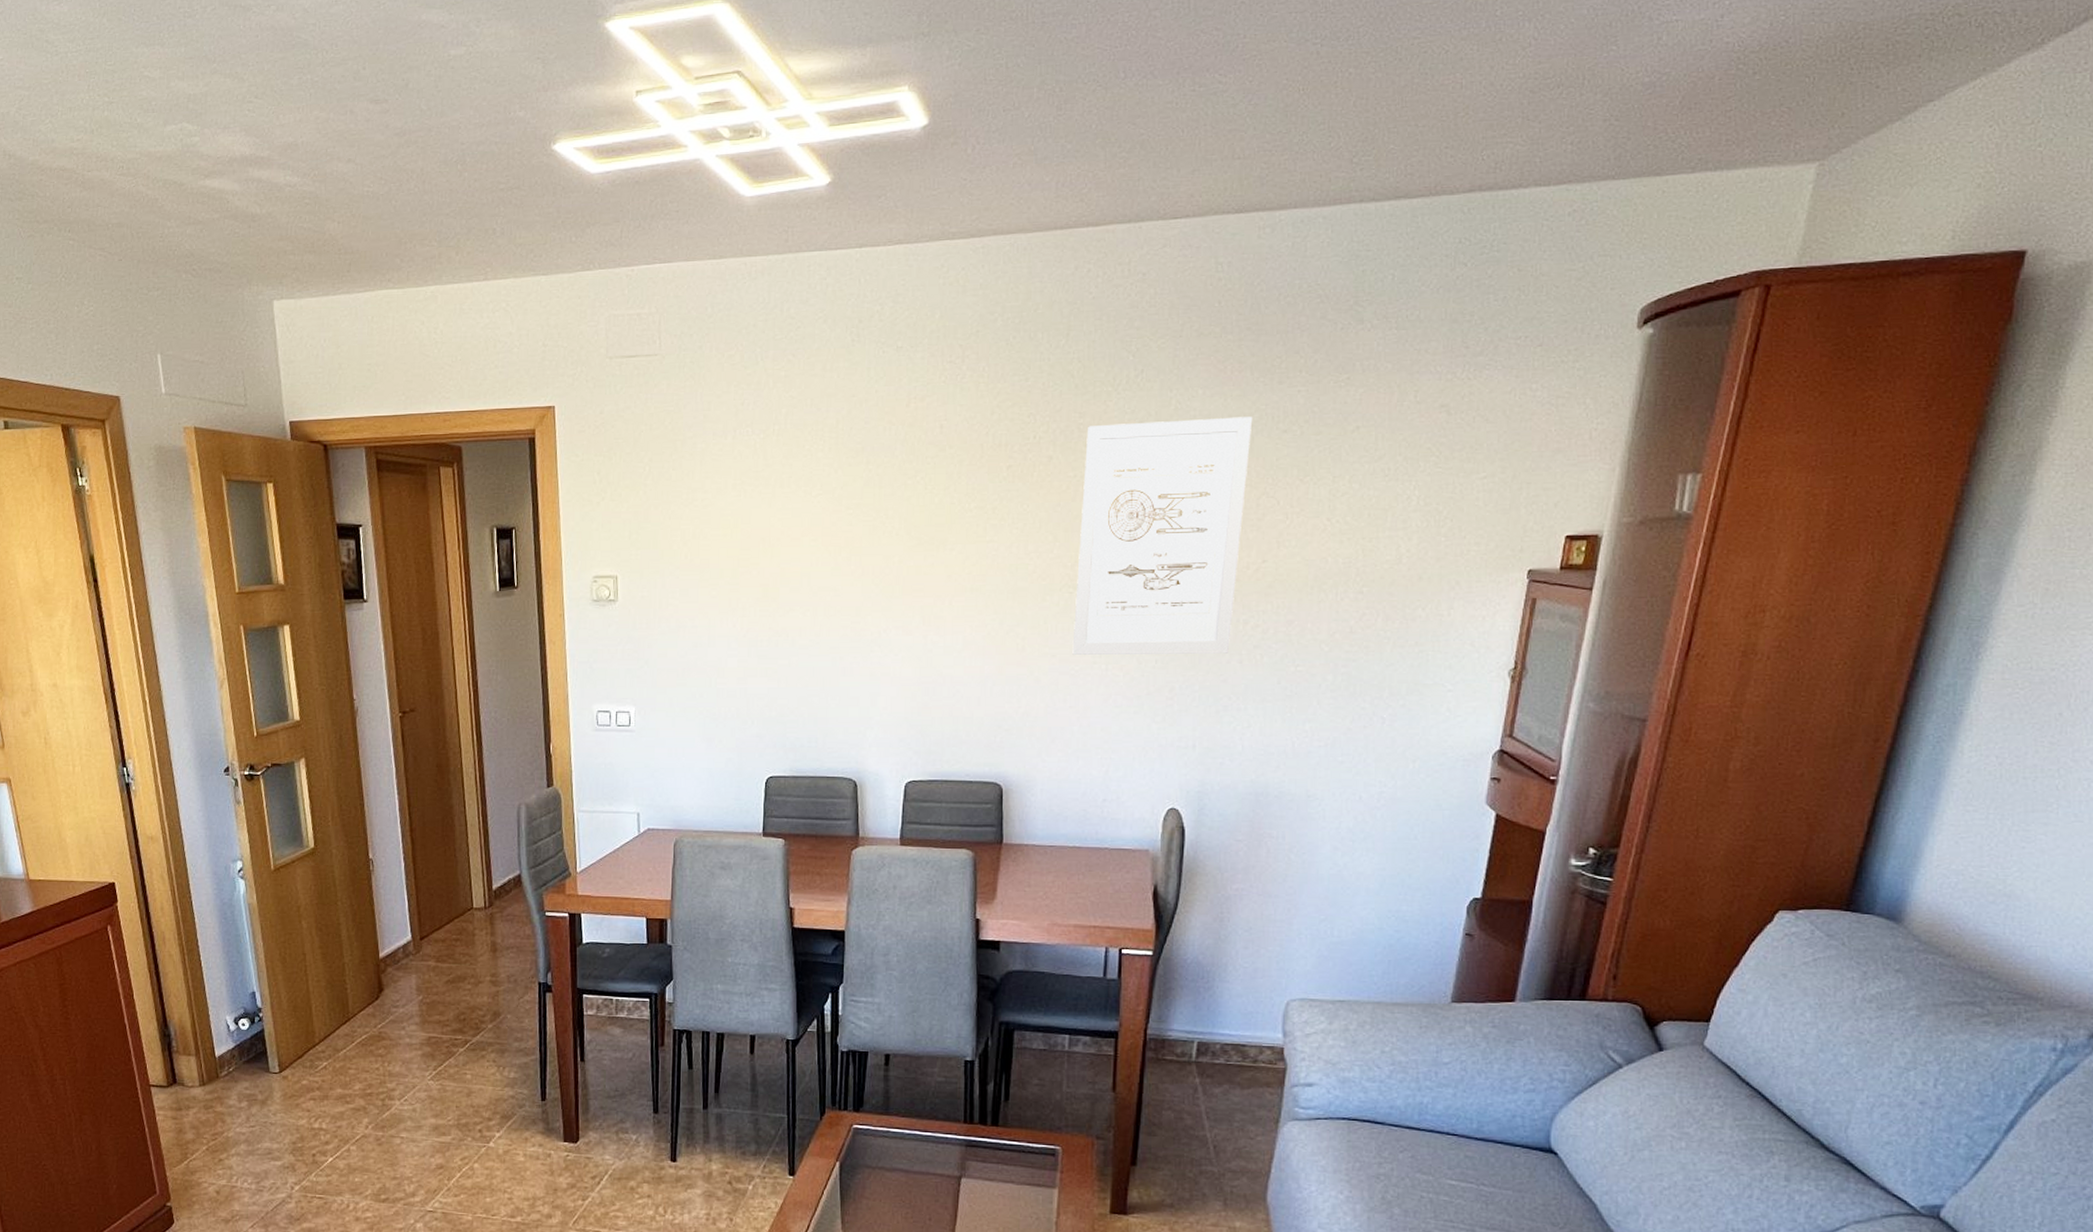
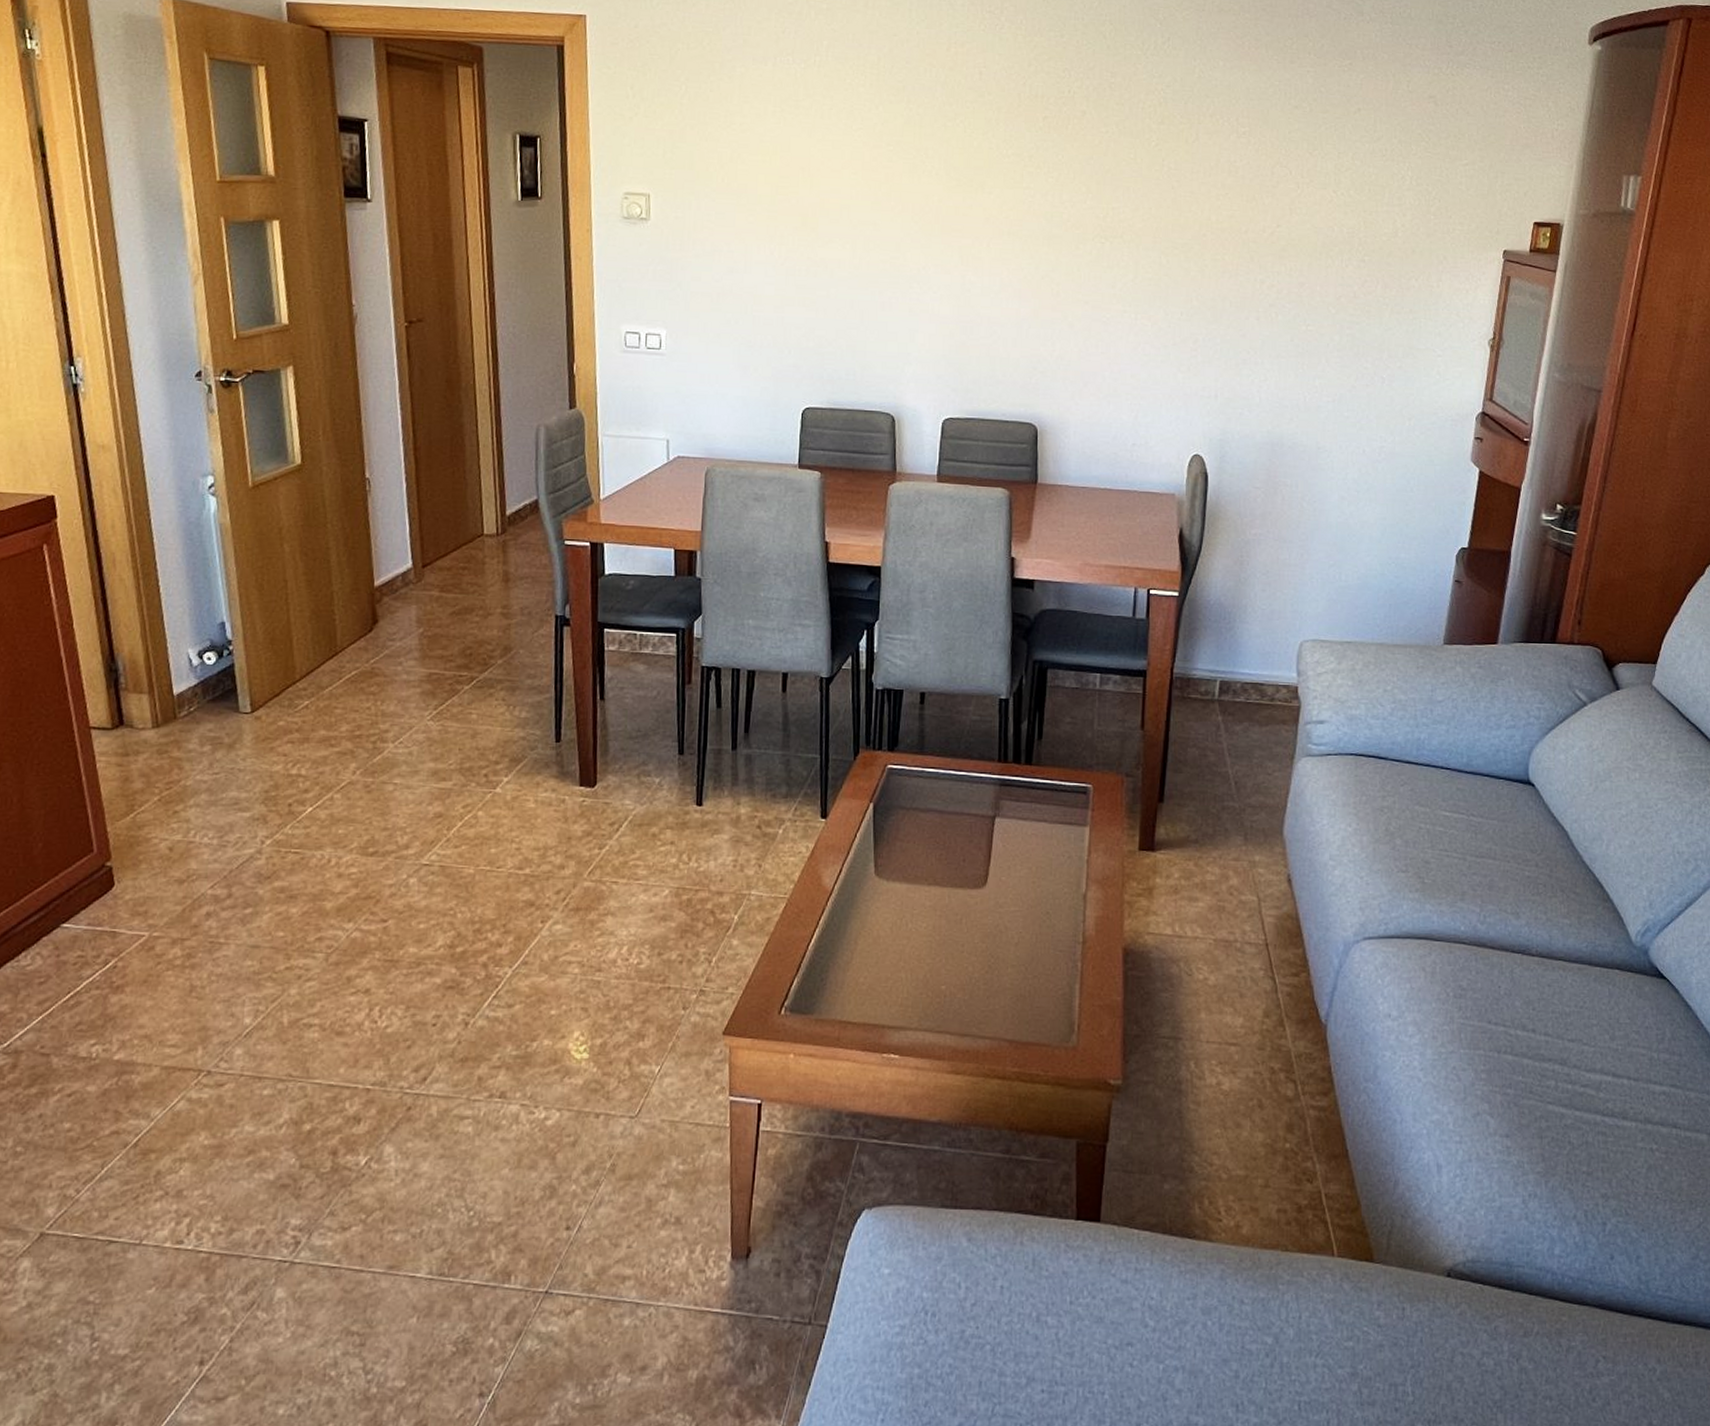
wall art: present [1072,417,1253,655] -> none [1104,85,1268,310]

